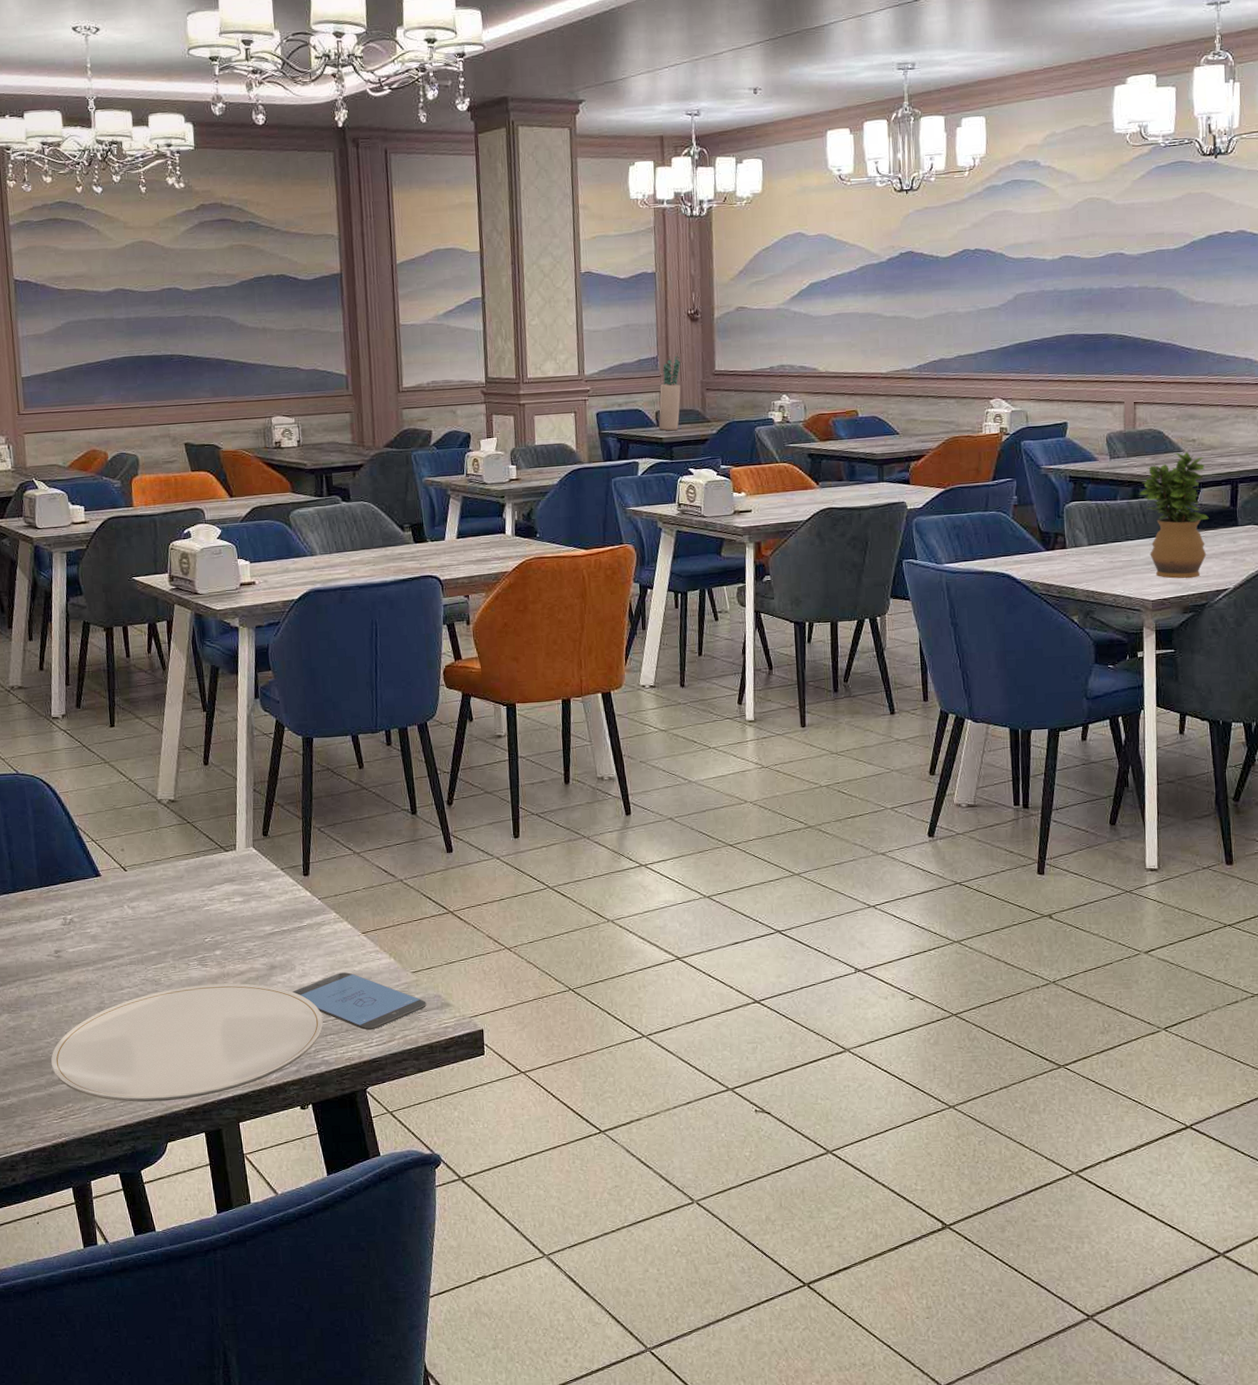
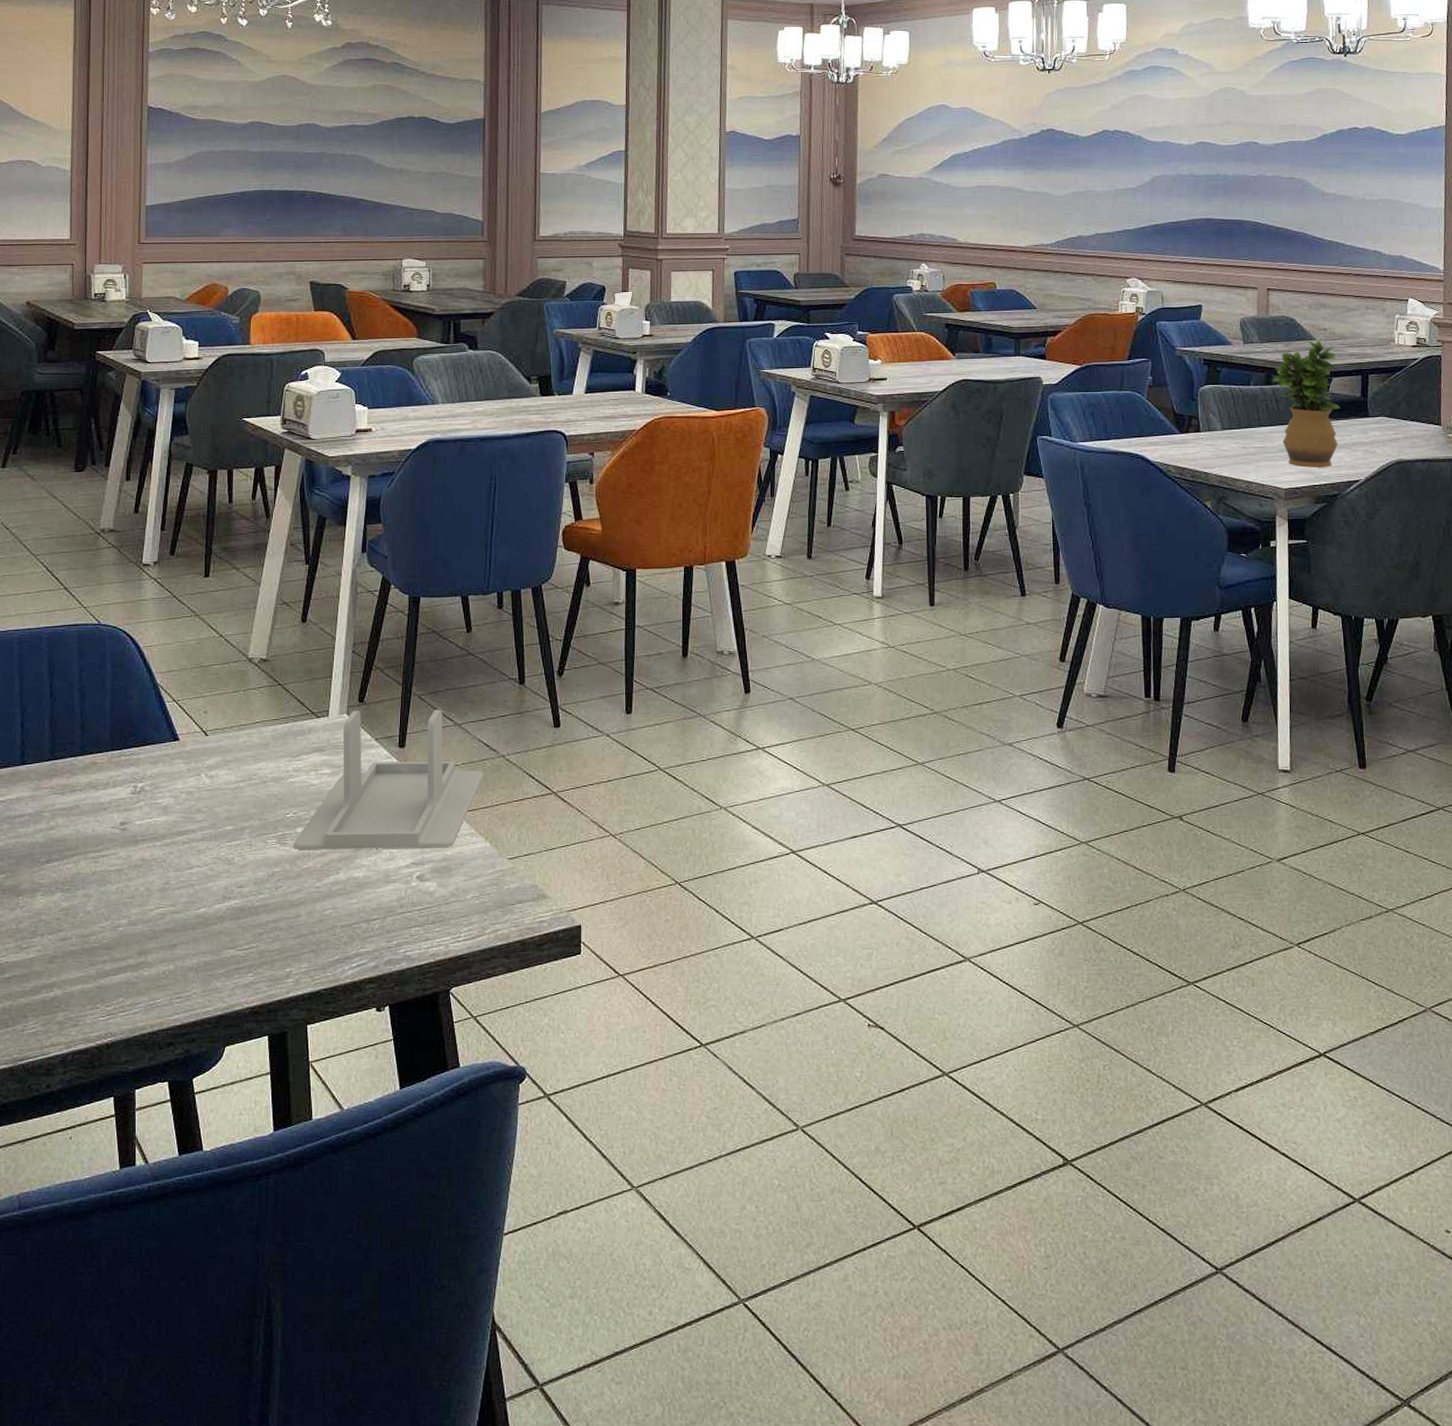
plate: present [50,983,323,1102] -> none [103,865,408,999]
napkin holder: none [213,840,384,970] -> present [293,709,484,850]
smartphone: present [292,972,427,1030] -> none [377,857,522,923]
vase: present [658,353,681,431] -> none [796,216,821,294]

